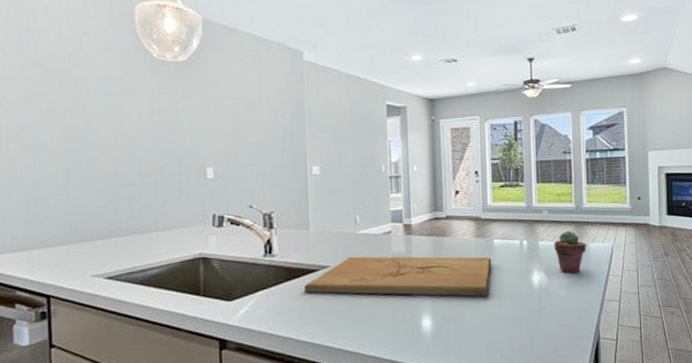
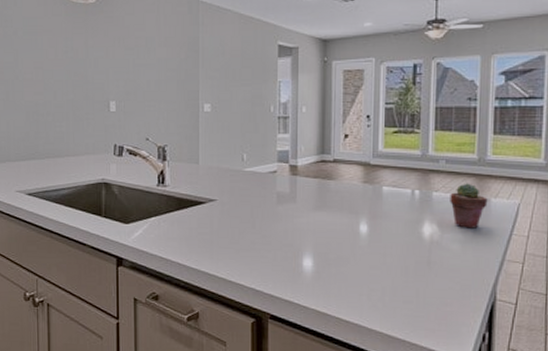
cutting board: present [304,256,492,297] -> none [192,193,380,243]

